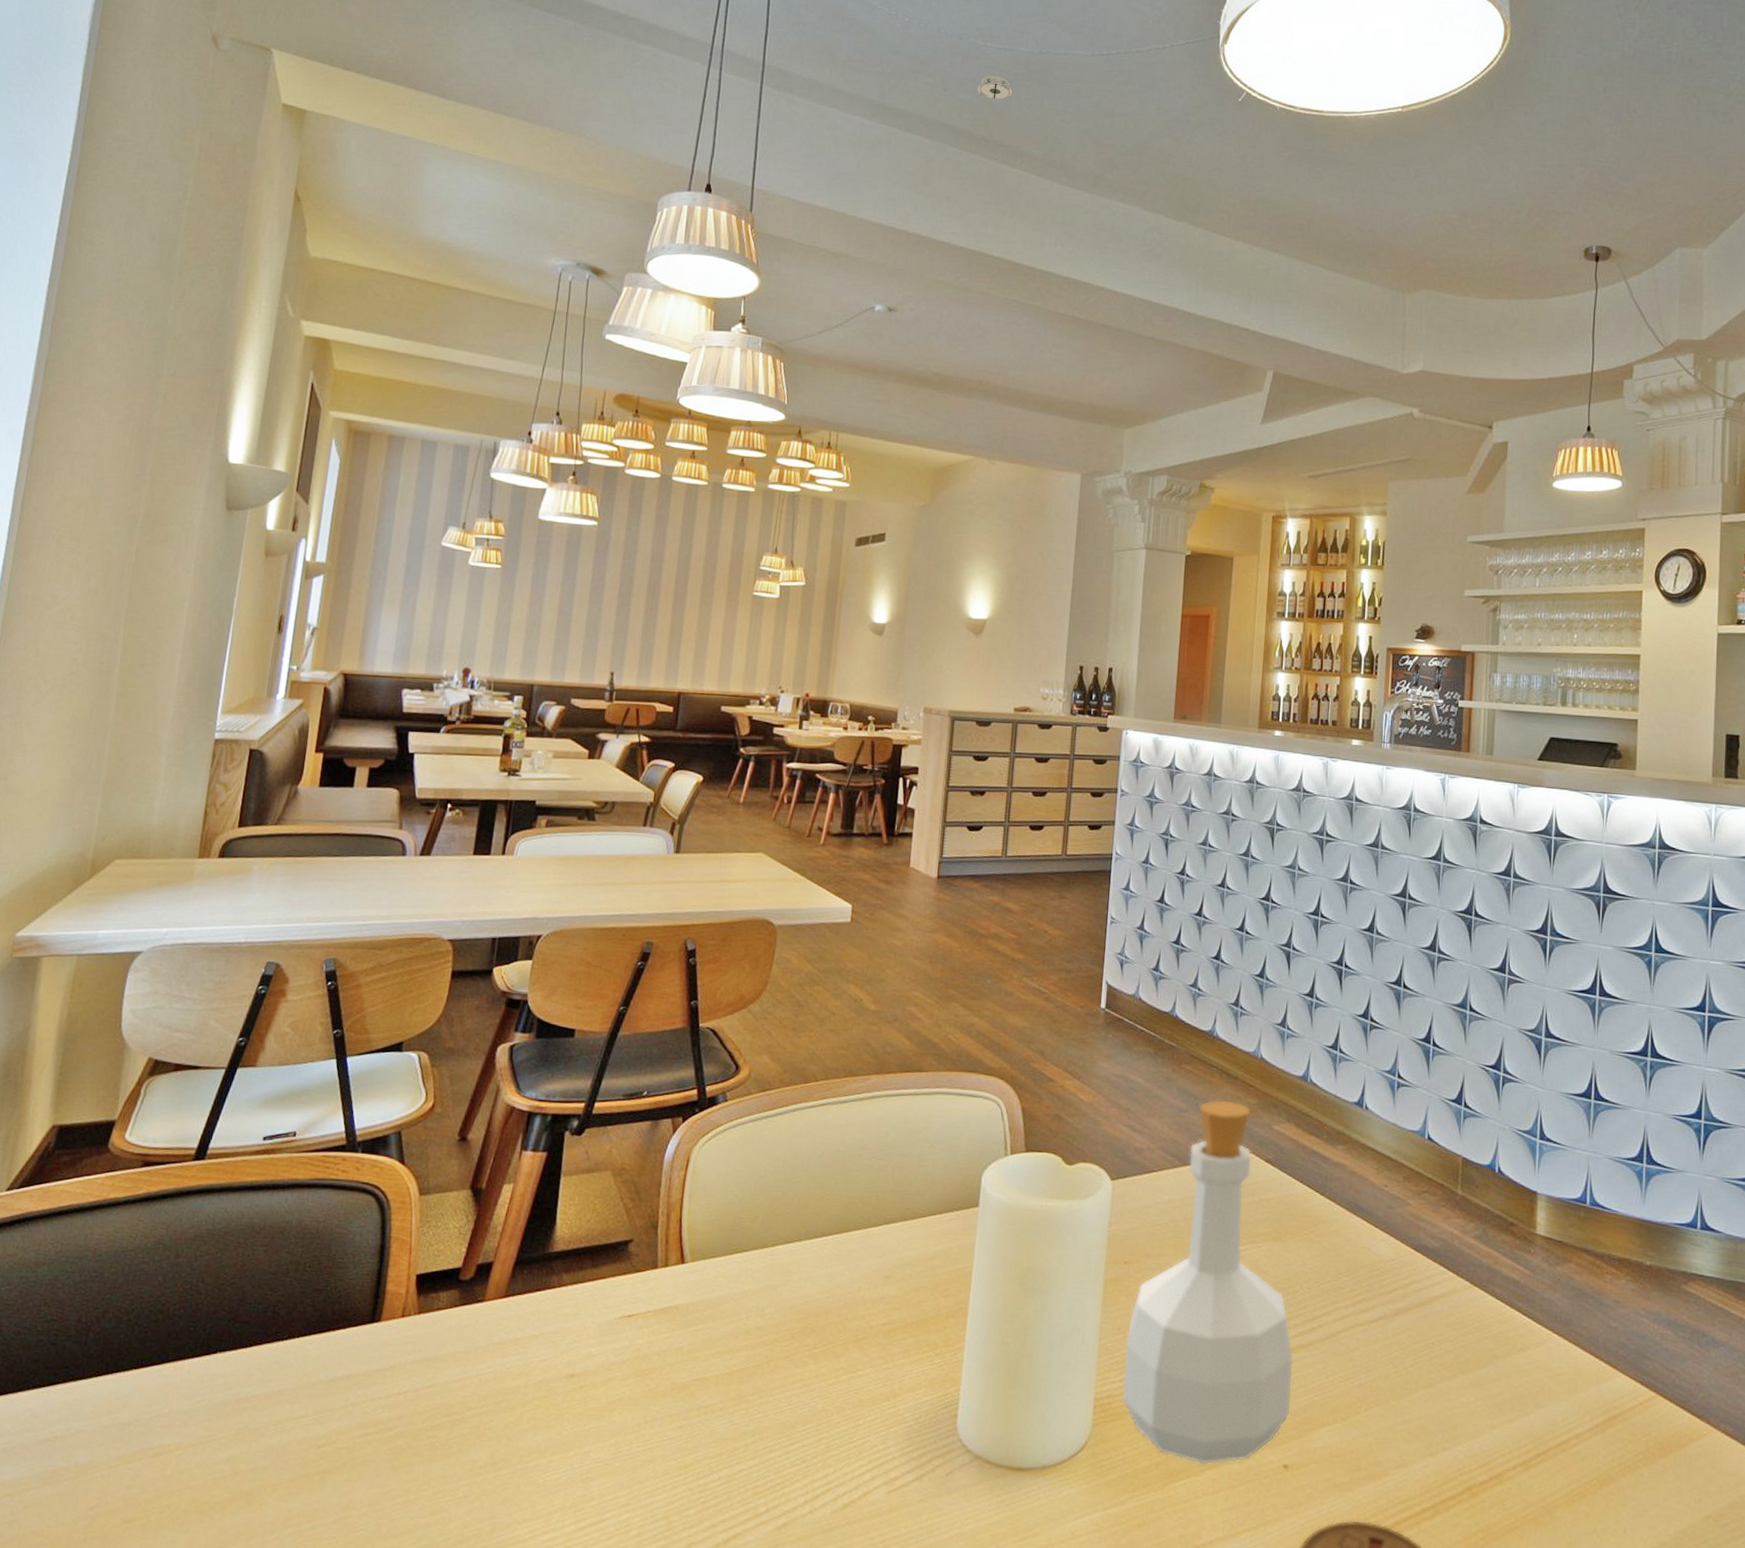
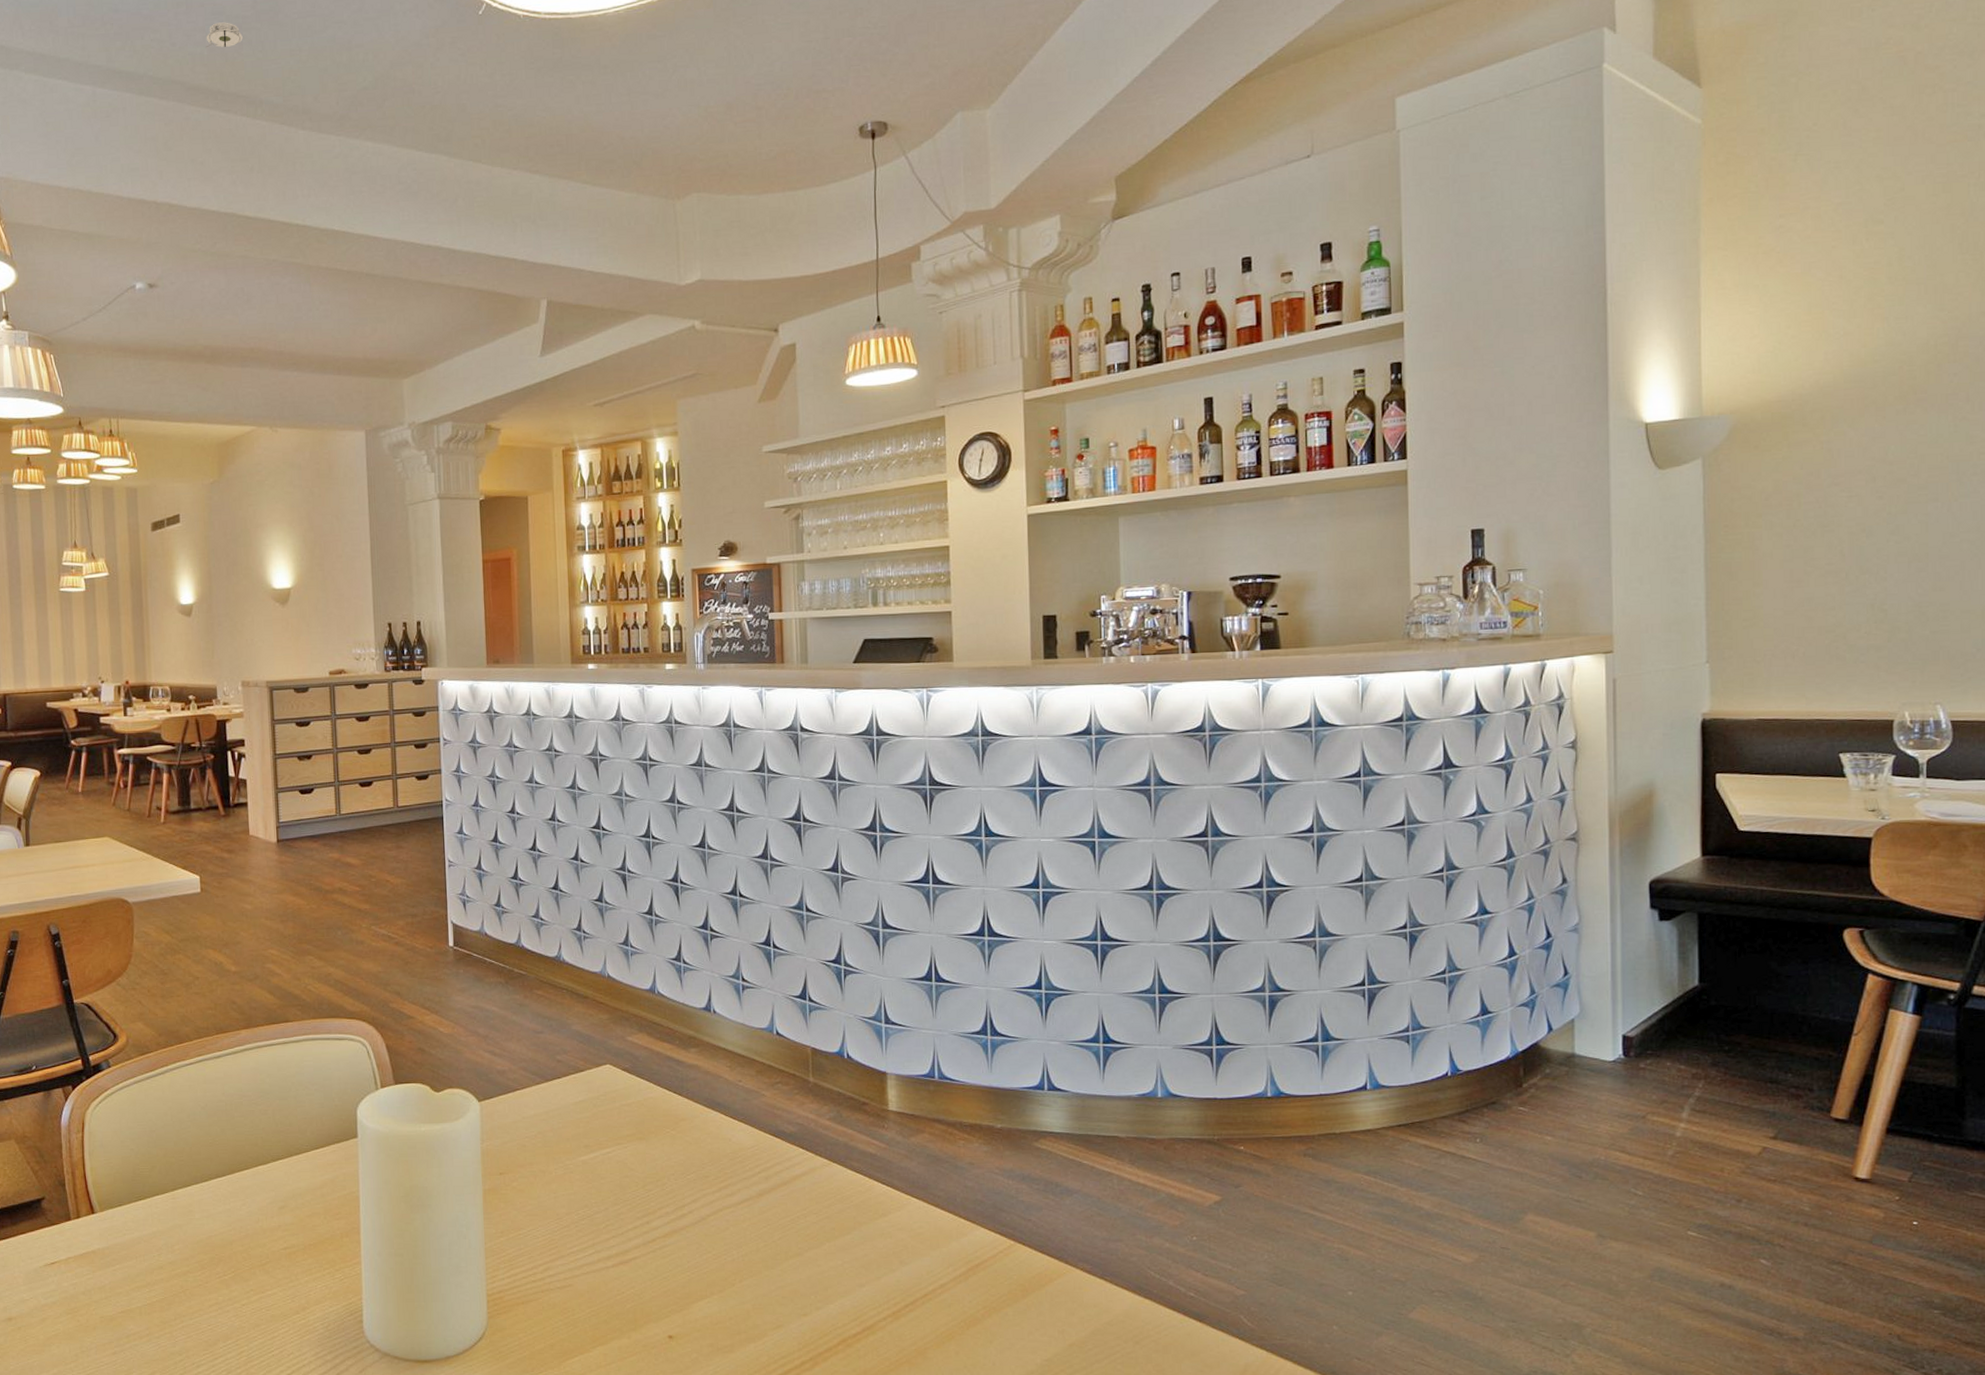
bottle: present [1123,1100,1294,1465] -> none [510,1018,669,1342]

